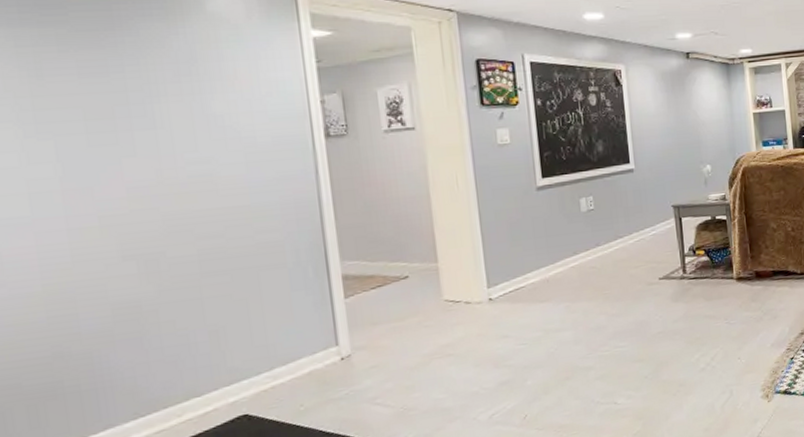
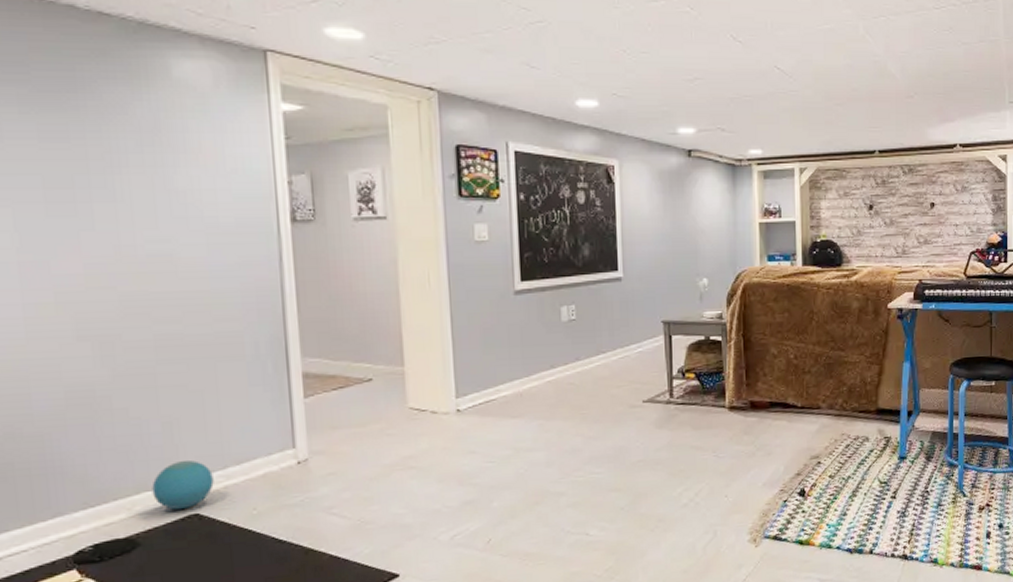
ball: none [201,364,262,413] -> present [152,460,214,510]

